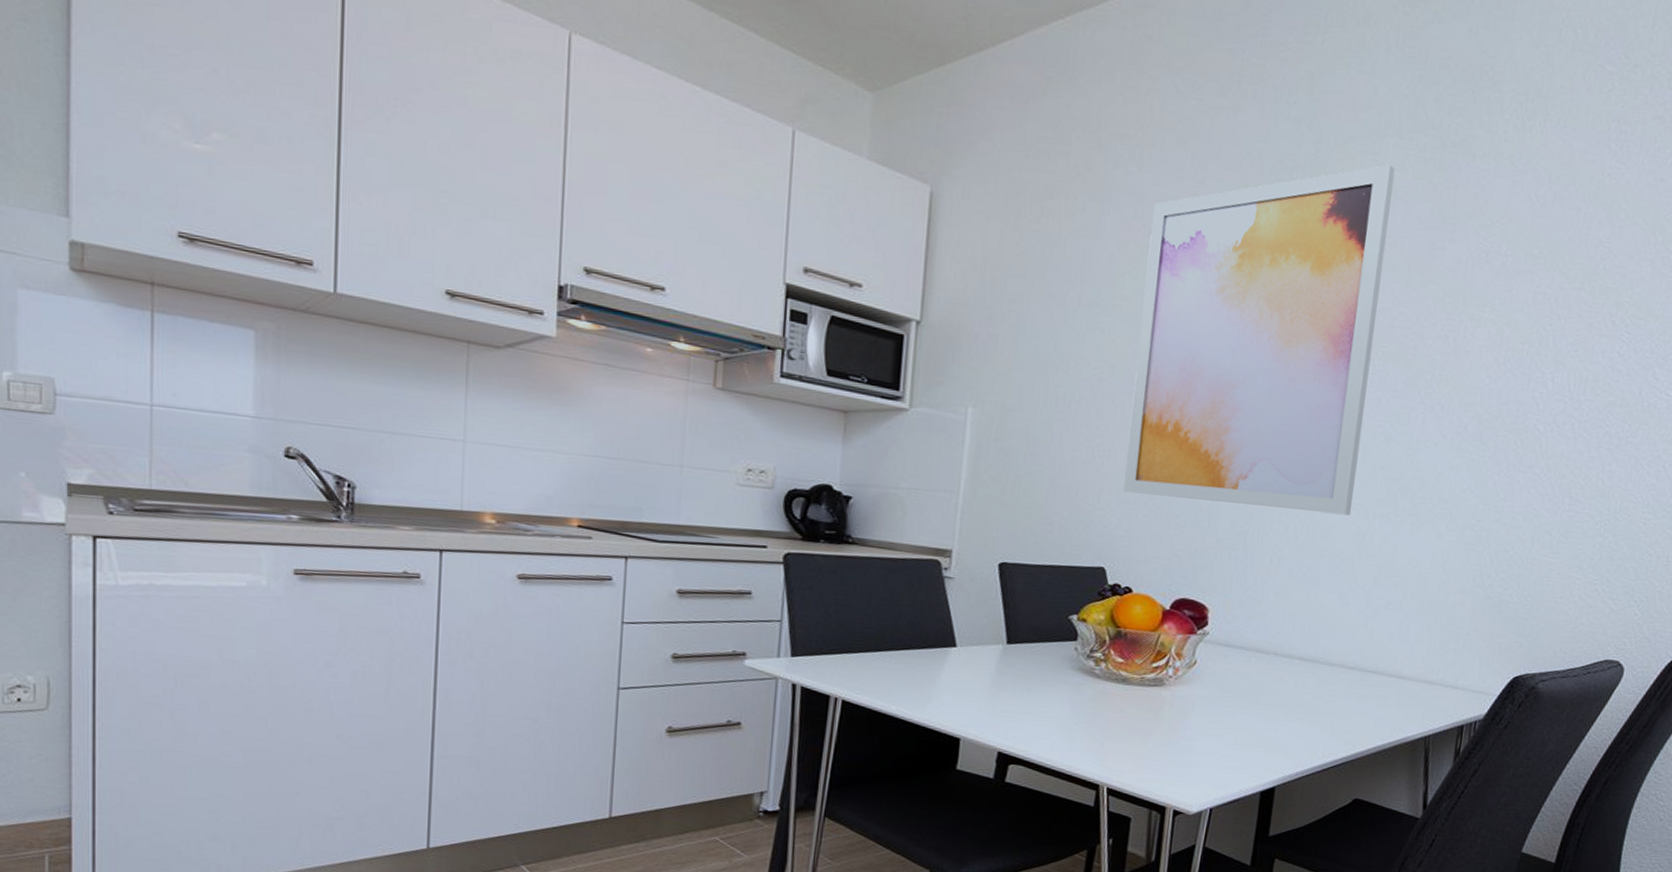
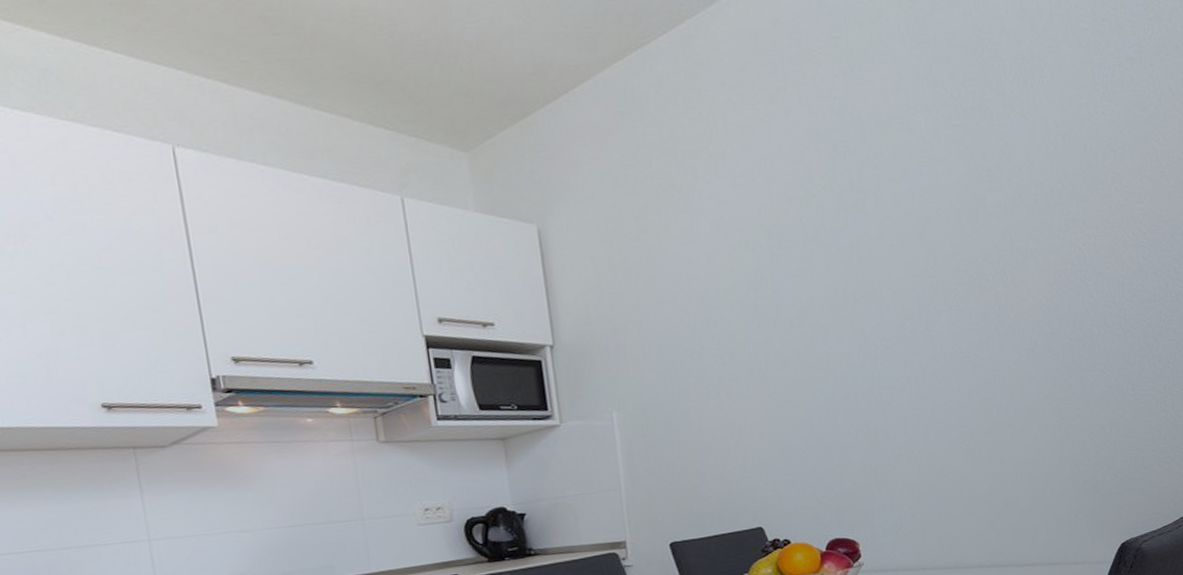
wall art: present [1123,164,1395,516] -> none [736,136,959,458]

